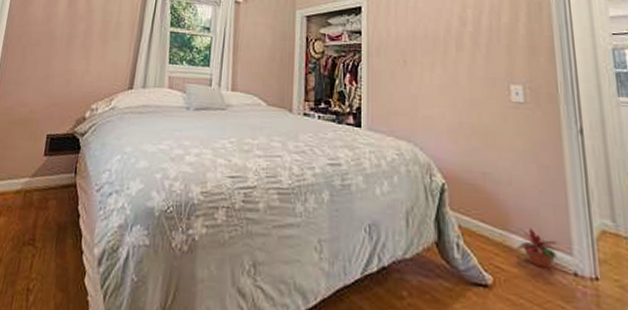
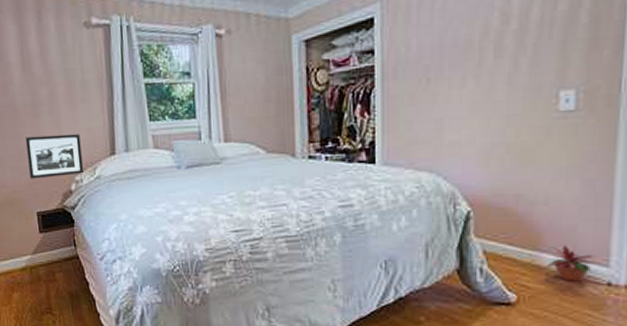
picture frame: none [50,63,105,103] -> present [25,133,83,179]

